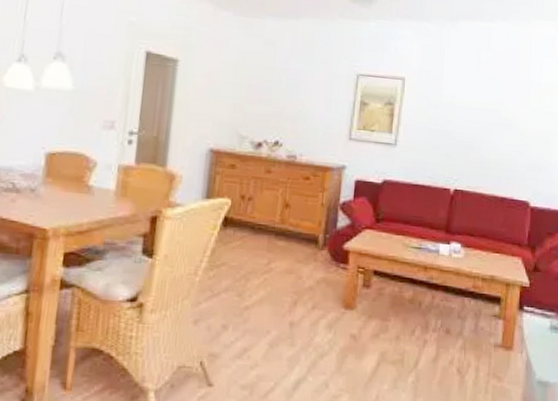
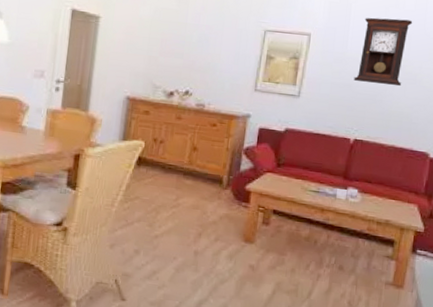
pendulum clock: none [450,61,506,133] -> present [353,17,413,87]

